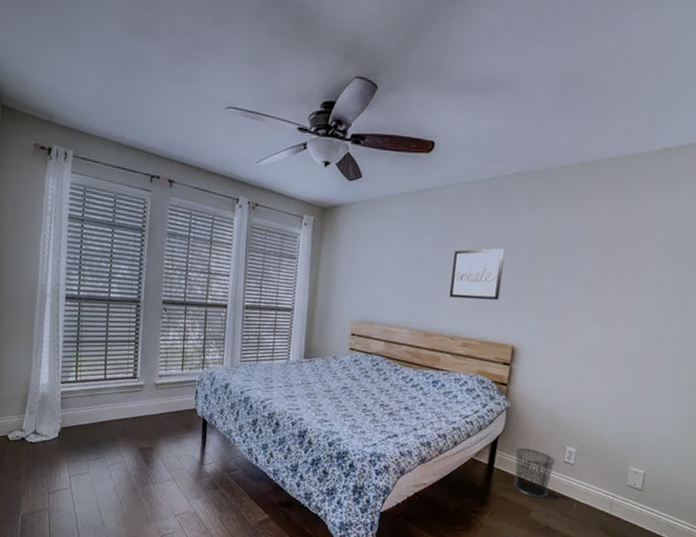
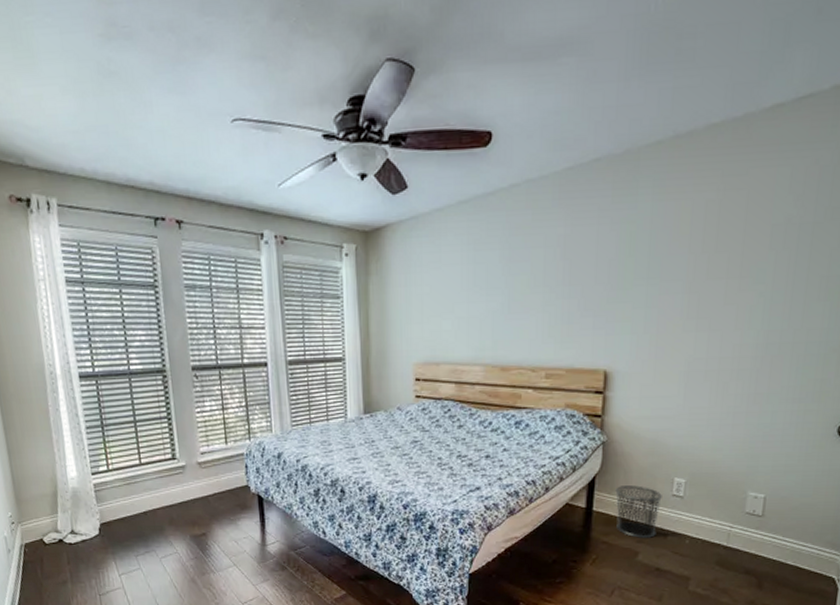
wall art: present [450,248,505,301] -> none [526,255,587,322]

